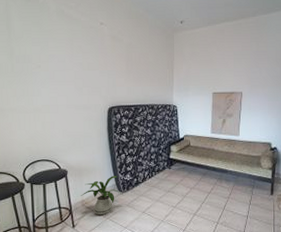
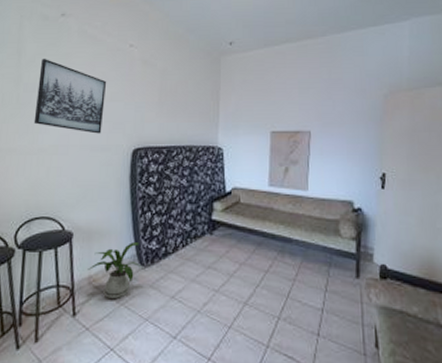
wall art: none [27,35,84,96] -> present [33,59,107,134]

